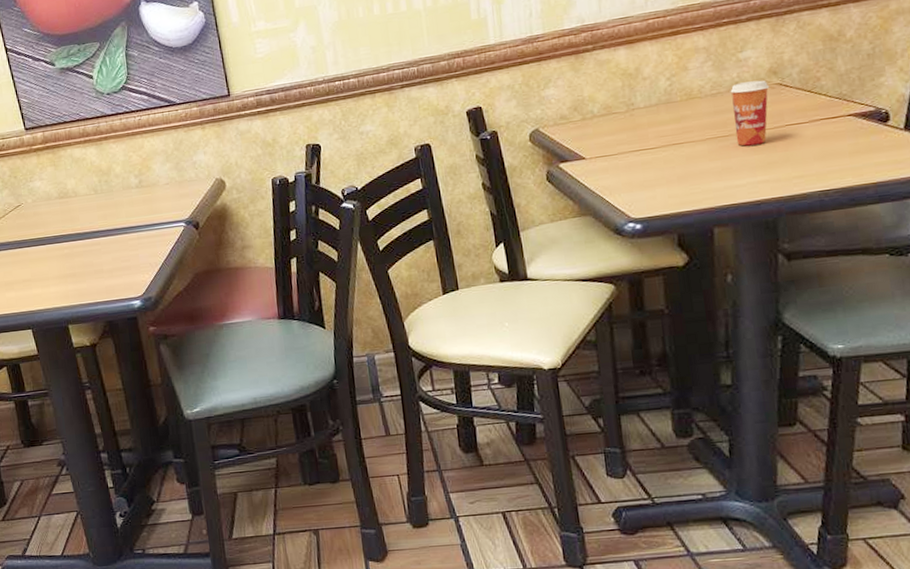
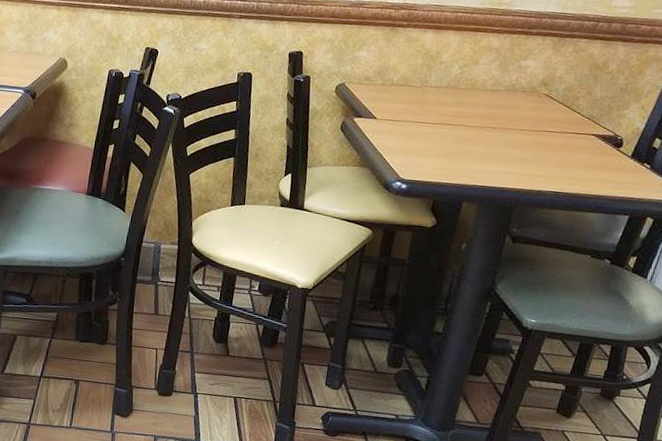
paper cup: present [730,80,770,146] -> none [500,85,539,142]

